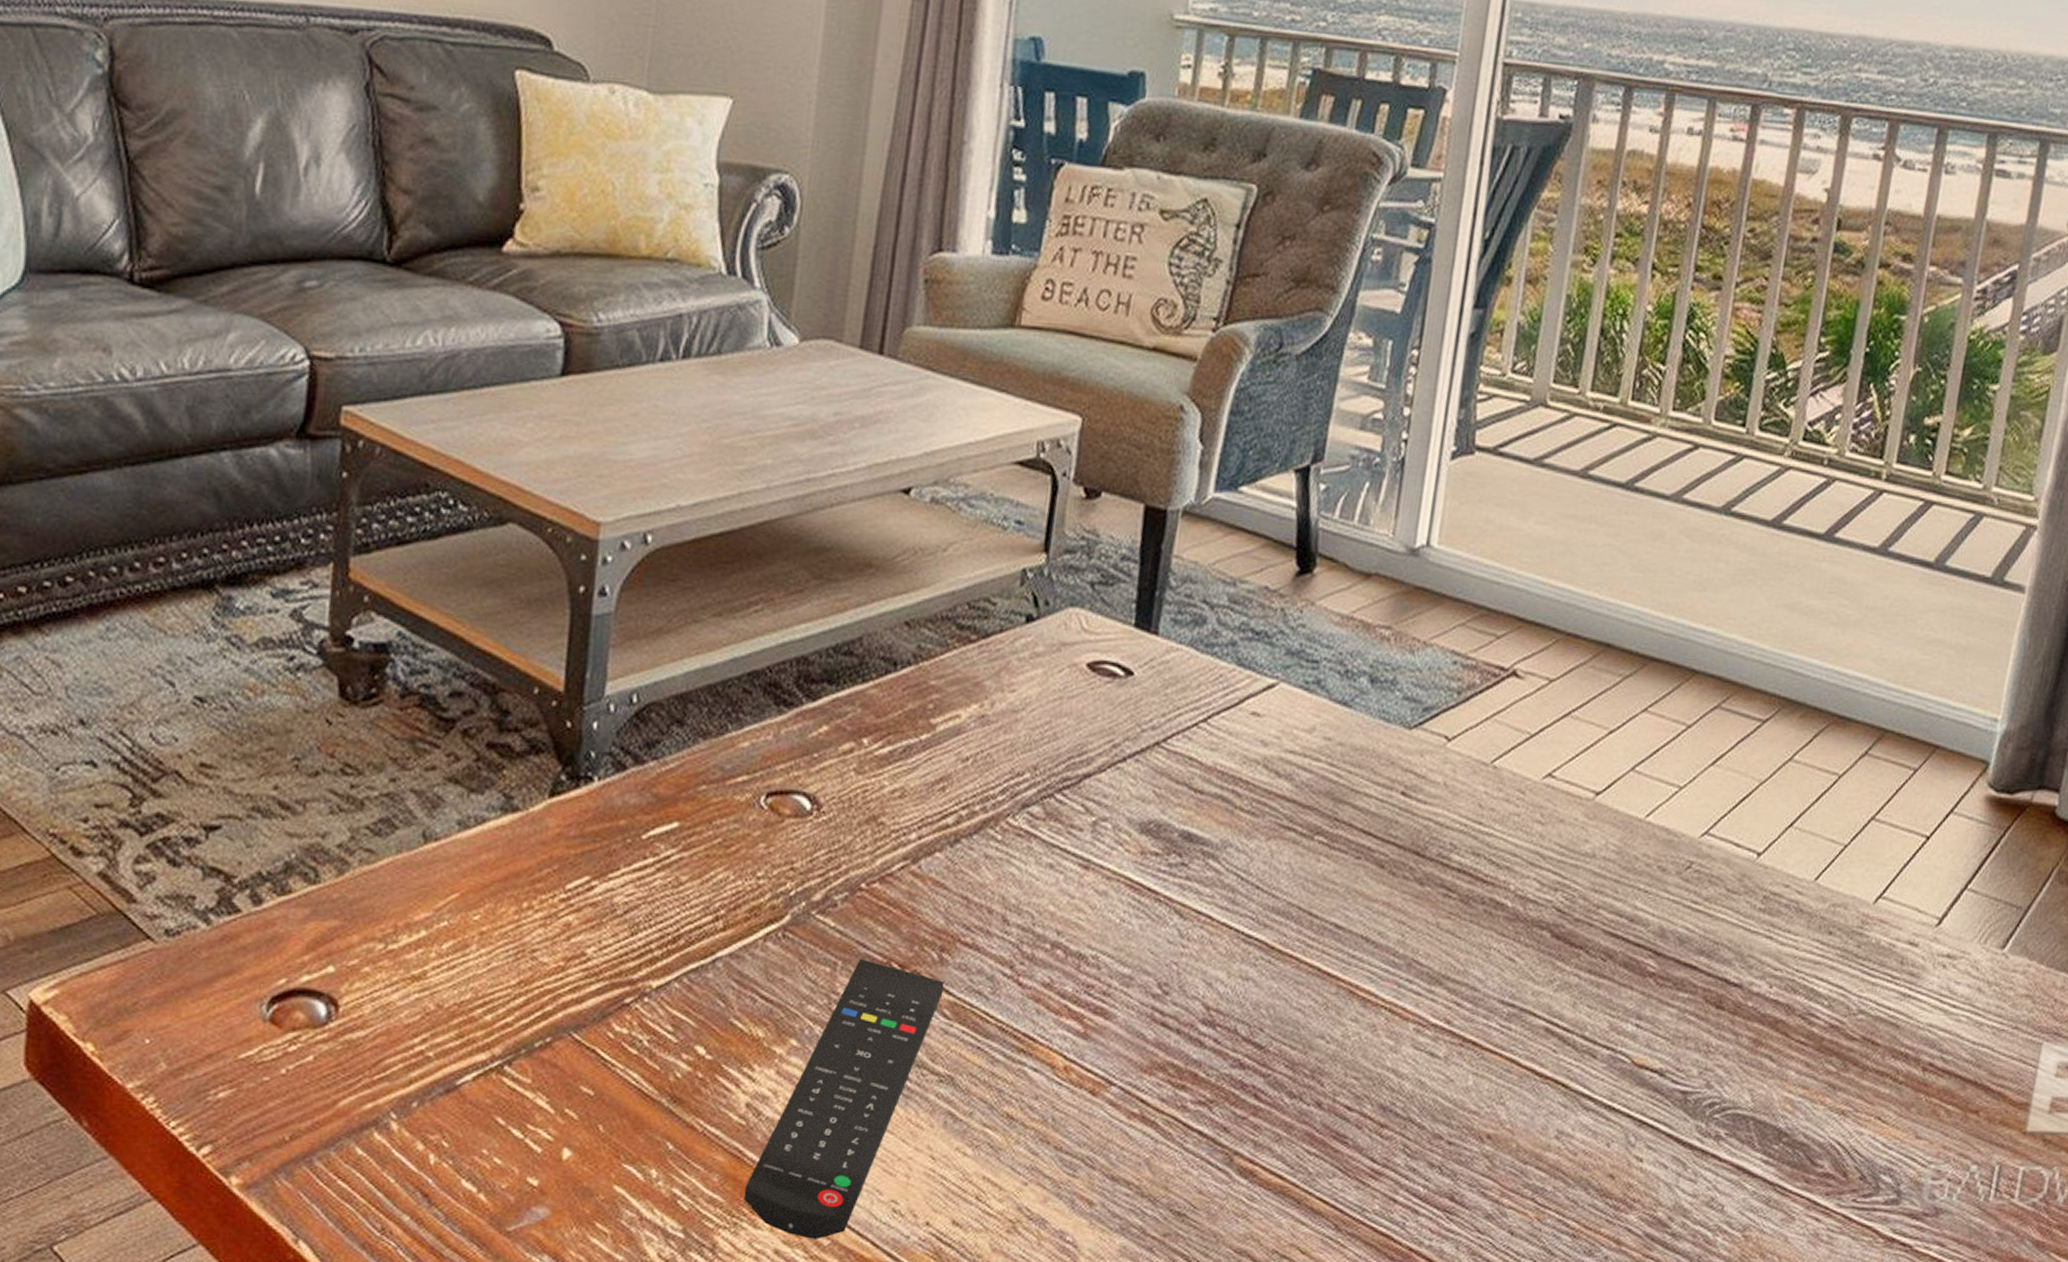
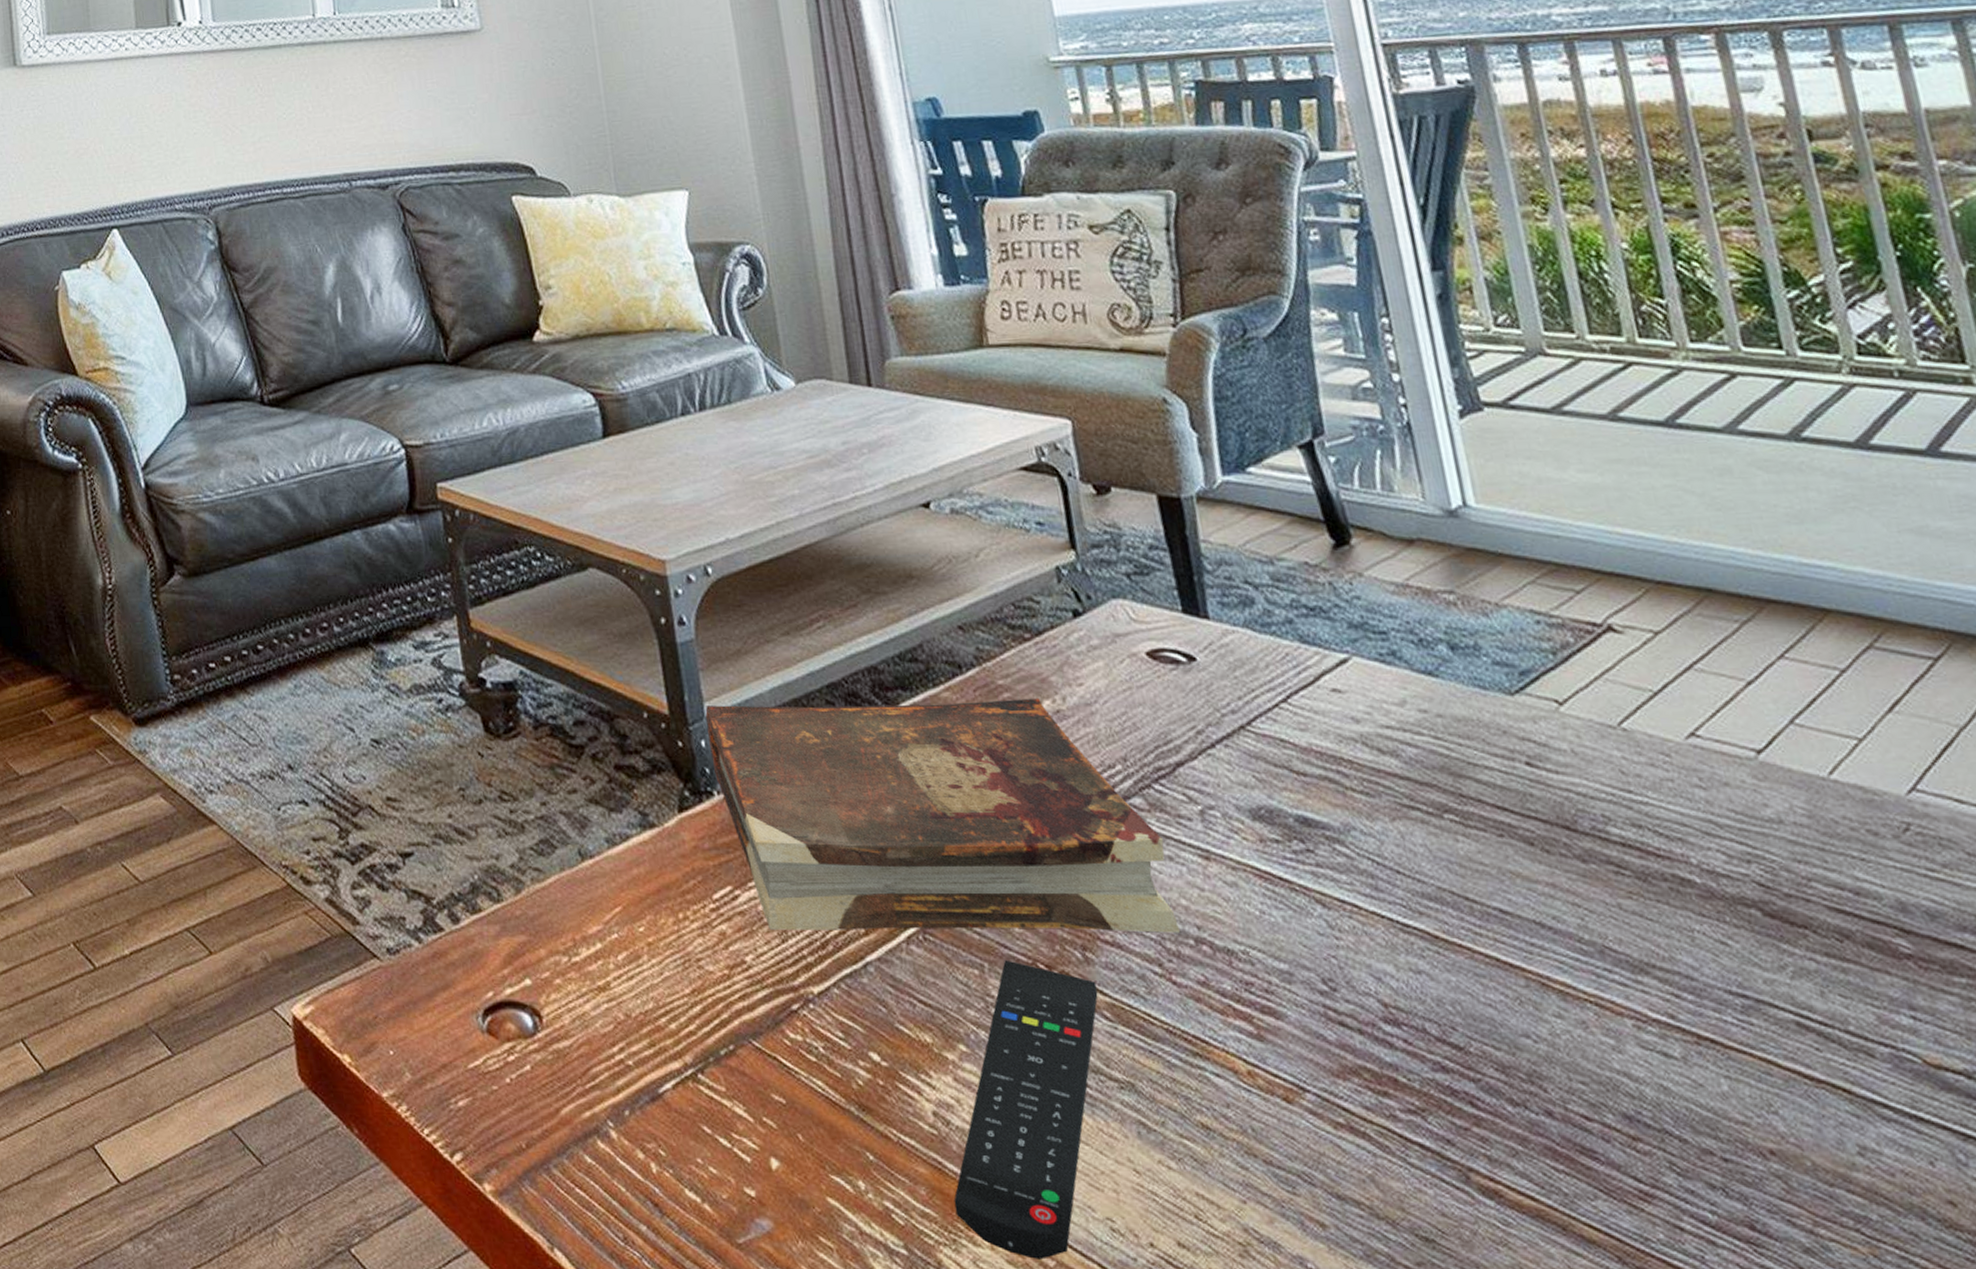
book: none [600,685,1050,937] -> present [705,698,1181,933]

